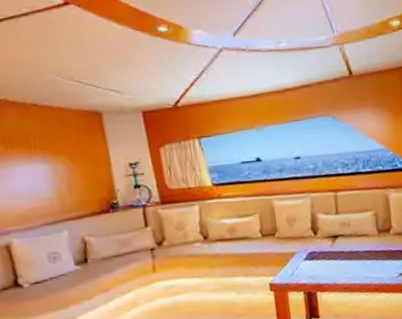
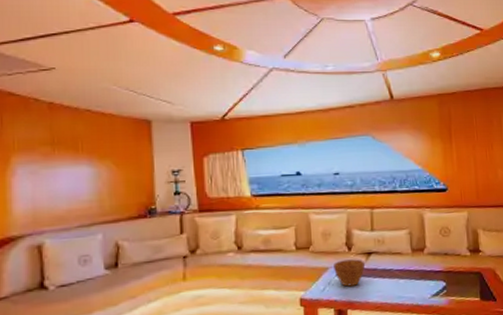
bowl: none [300,242,332,270] -> present [334,259,366,287]

